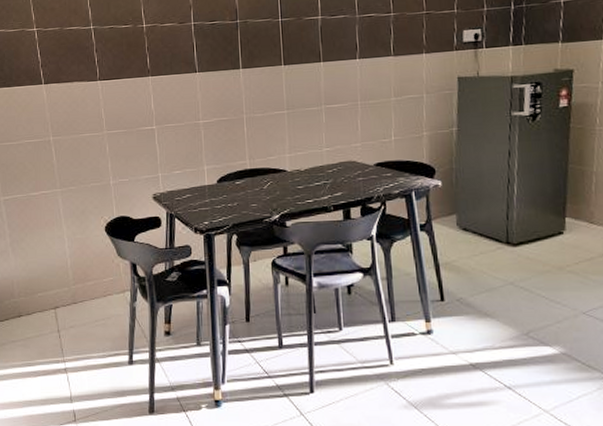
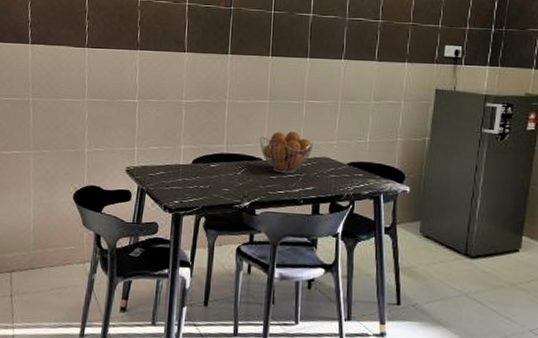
fruit basket: none [282,139,337,182] -> present [259,131,314,174]

